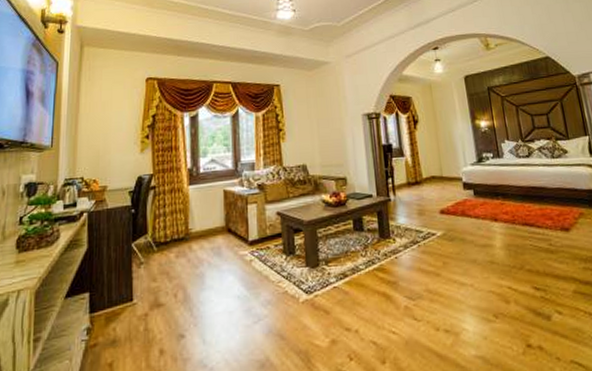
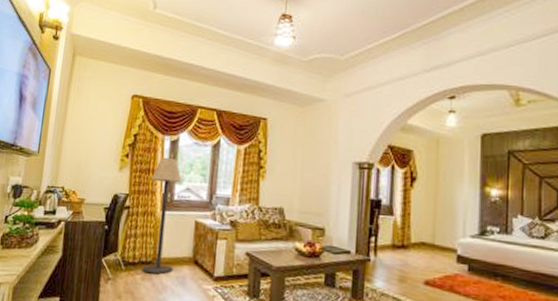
floor lamp: none [174,132,207,250] -> present [142,157,182,275]

